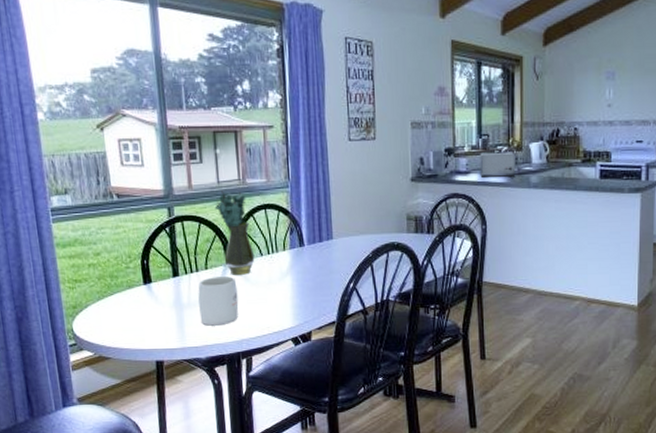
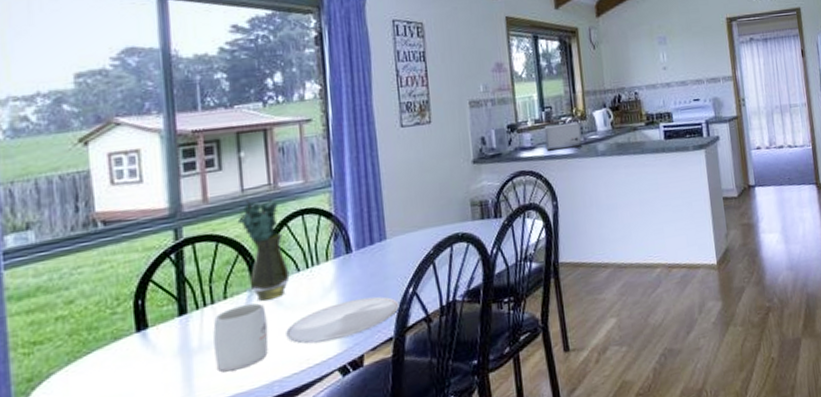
plate: none [252,286,342,316] -> present [286,296,400,344]

